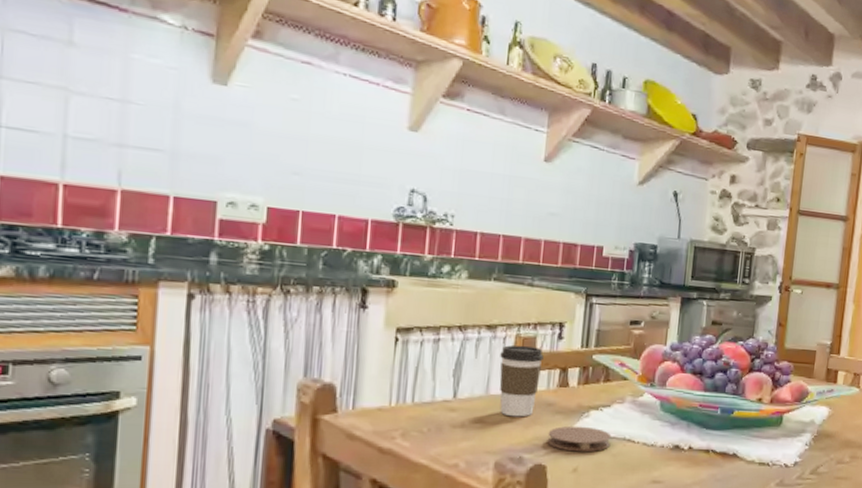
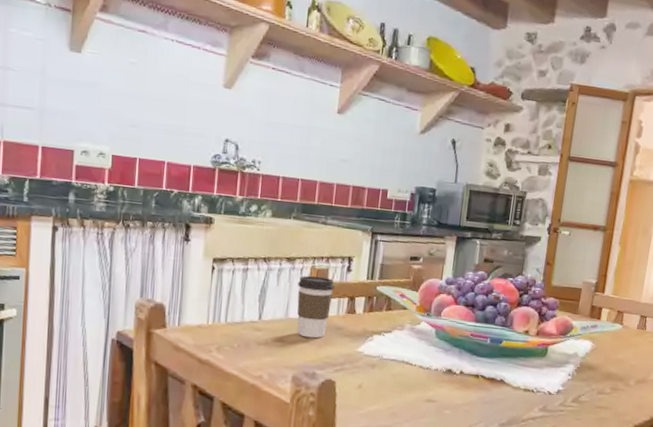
coaster: present [547,425,612,452] -> none [336,347,392,372]

